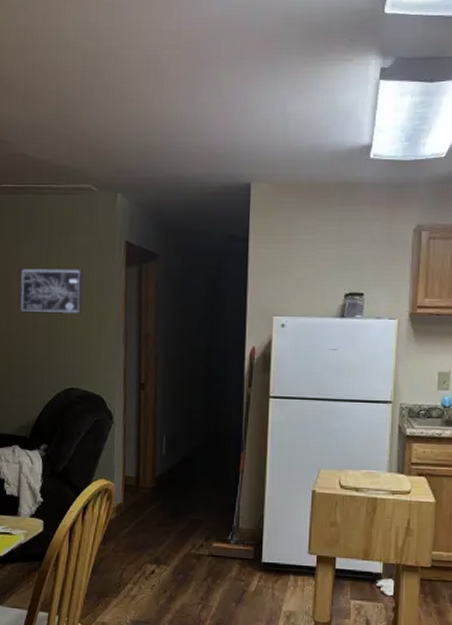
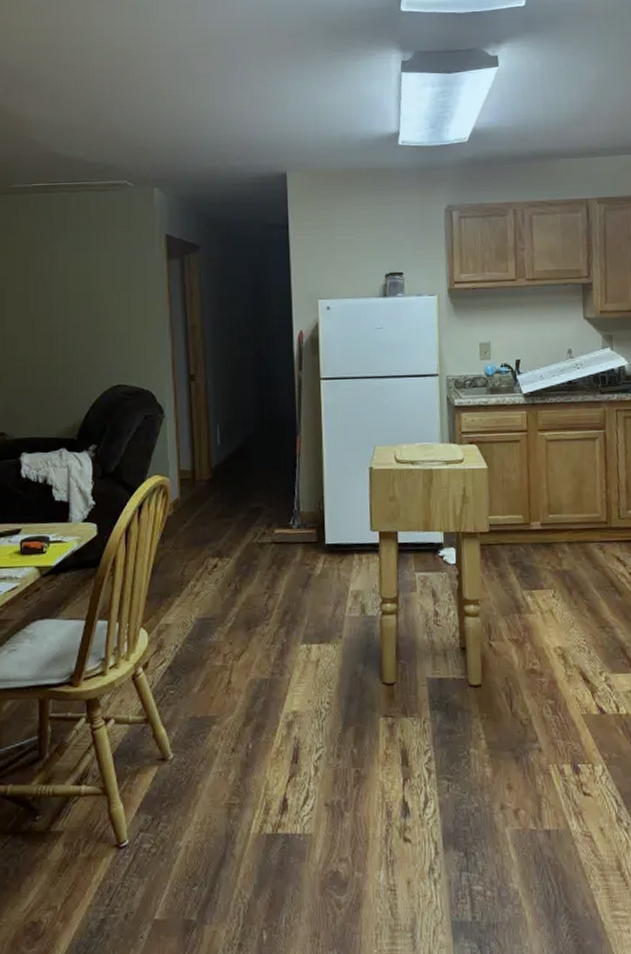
wall art: present [19,268,83,315] -> none [57,263,124,312]

